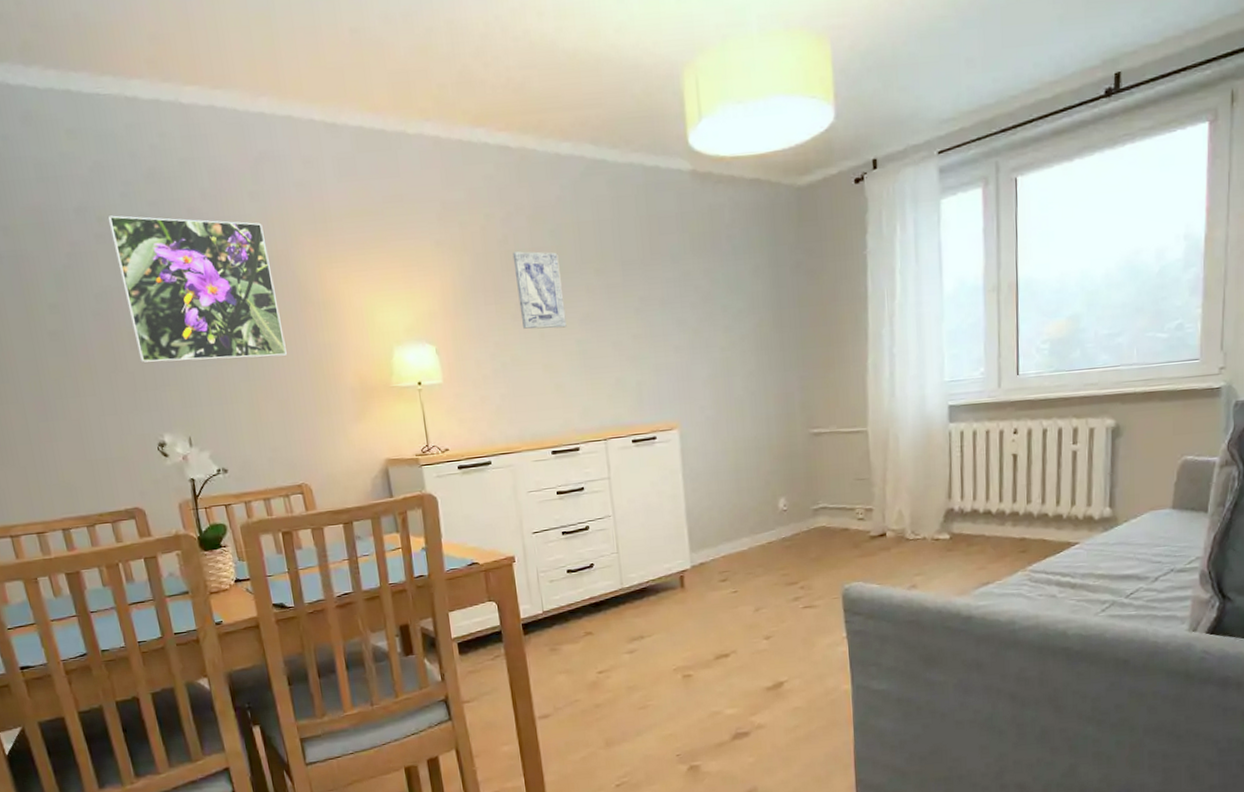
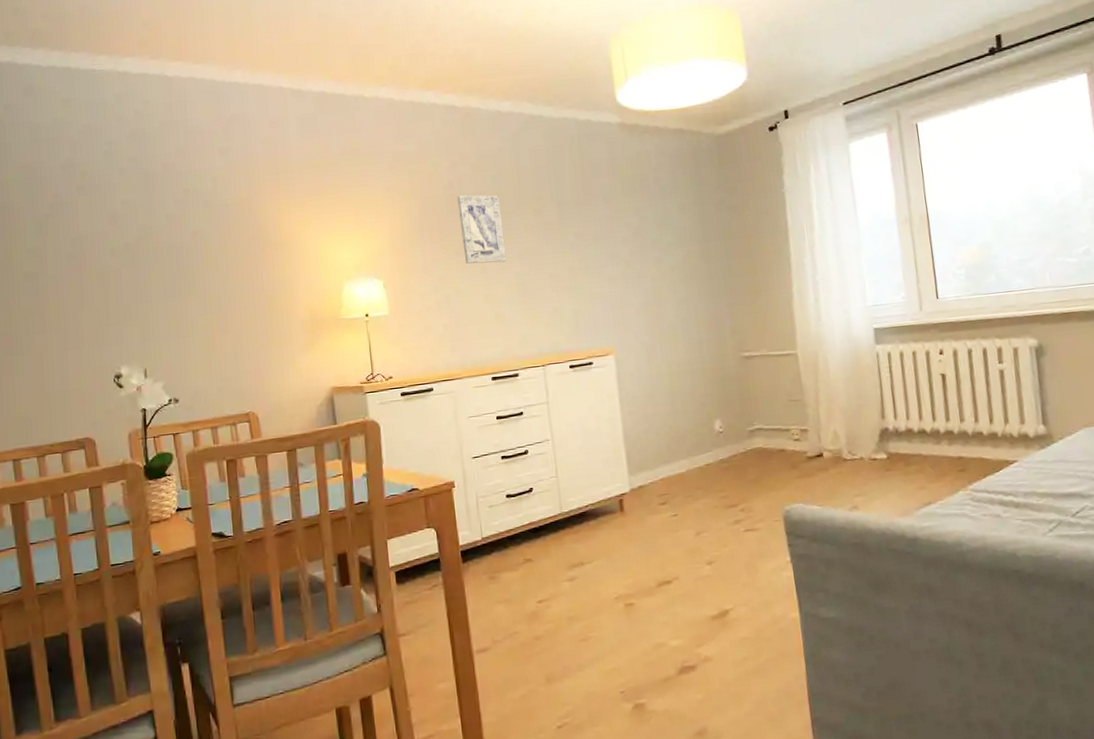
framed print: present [107,215,287,364] -> none [90,170,244,301]

